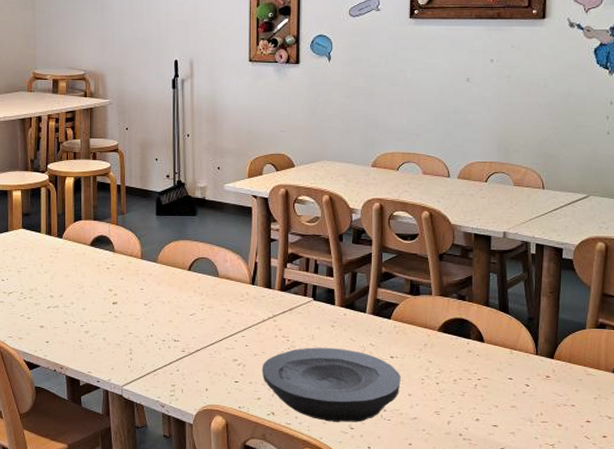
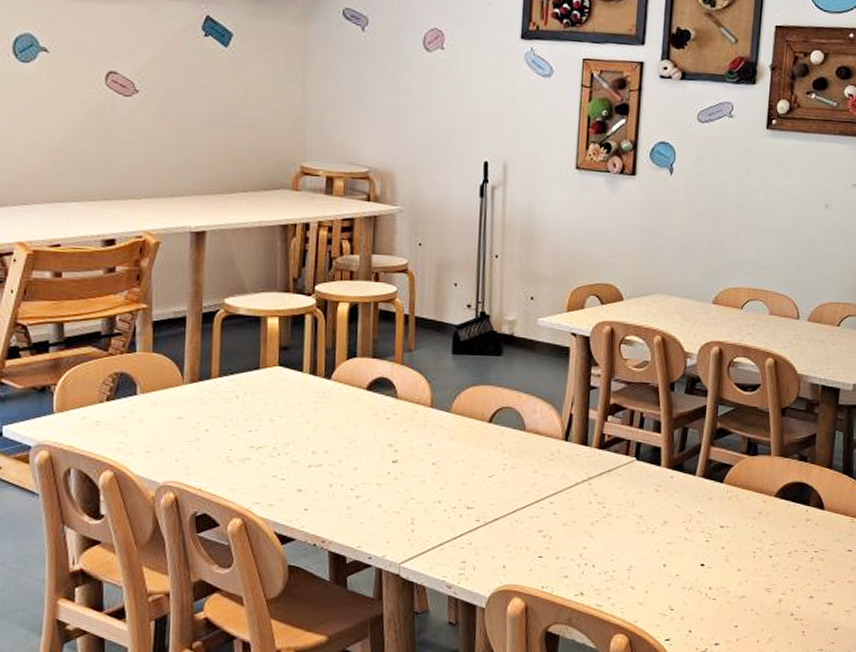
plate: present [261,347,401,422] -> none [571,515,731,603]

